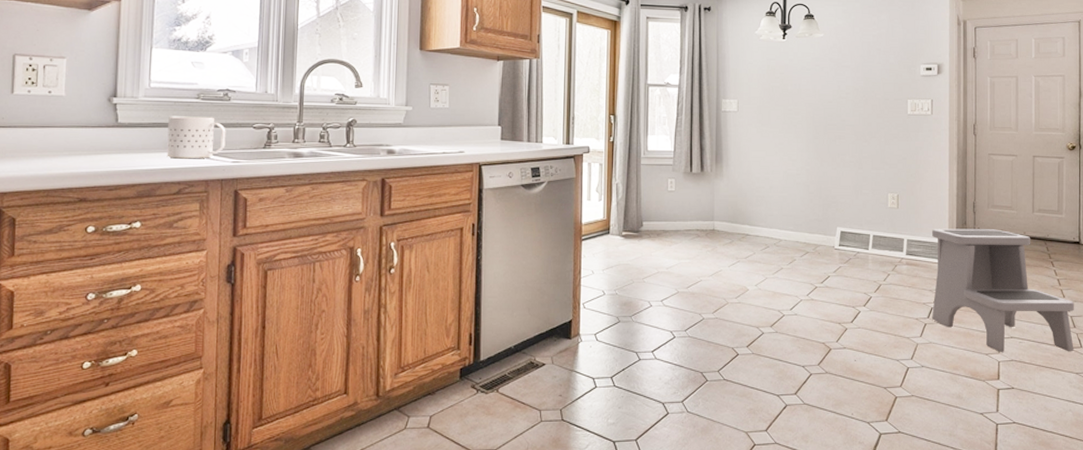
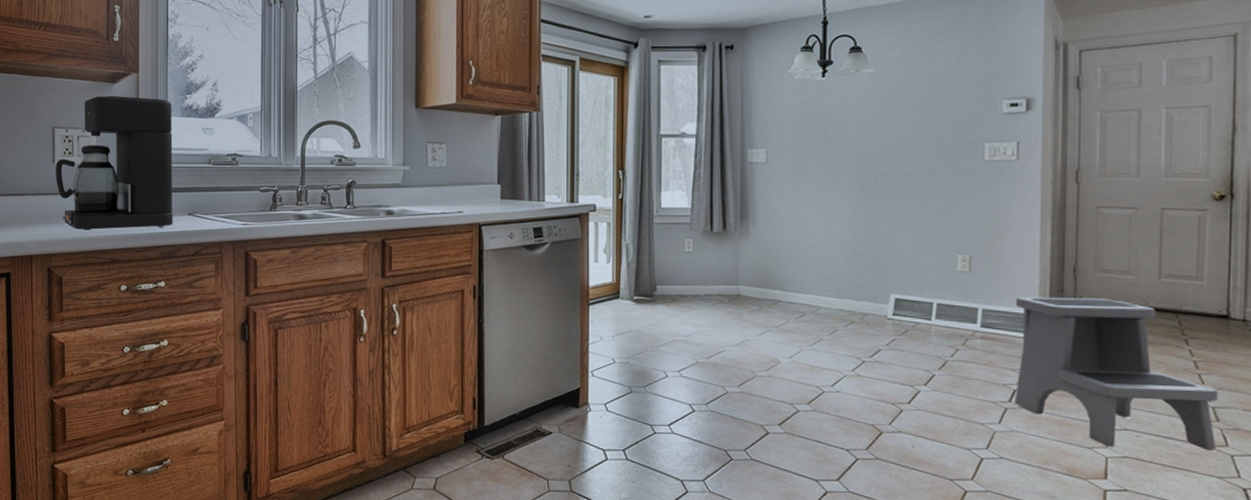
coffee maker: none [13,23,158,167] -> present [56,95,173,231]
mug: present [167,116,226,159] -> none [184,181,235,222]

